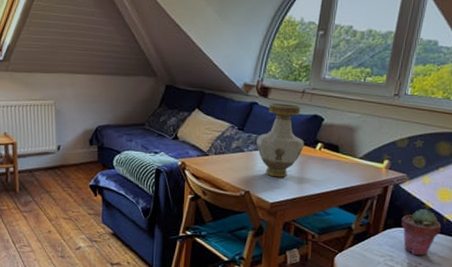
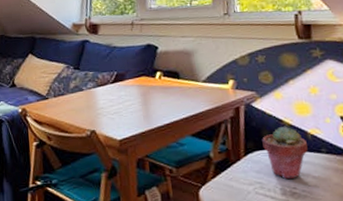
vase: present [256,103,304,178] -> none [94,37,143,113]

